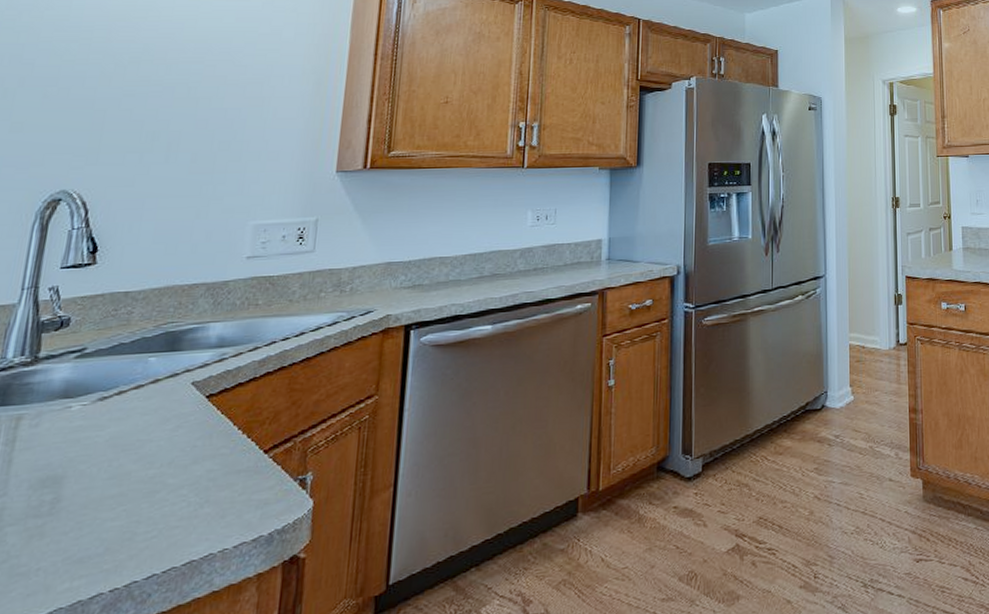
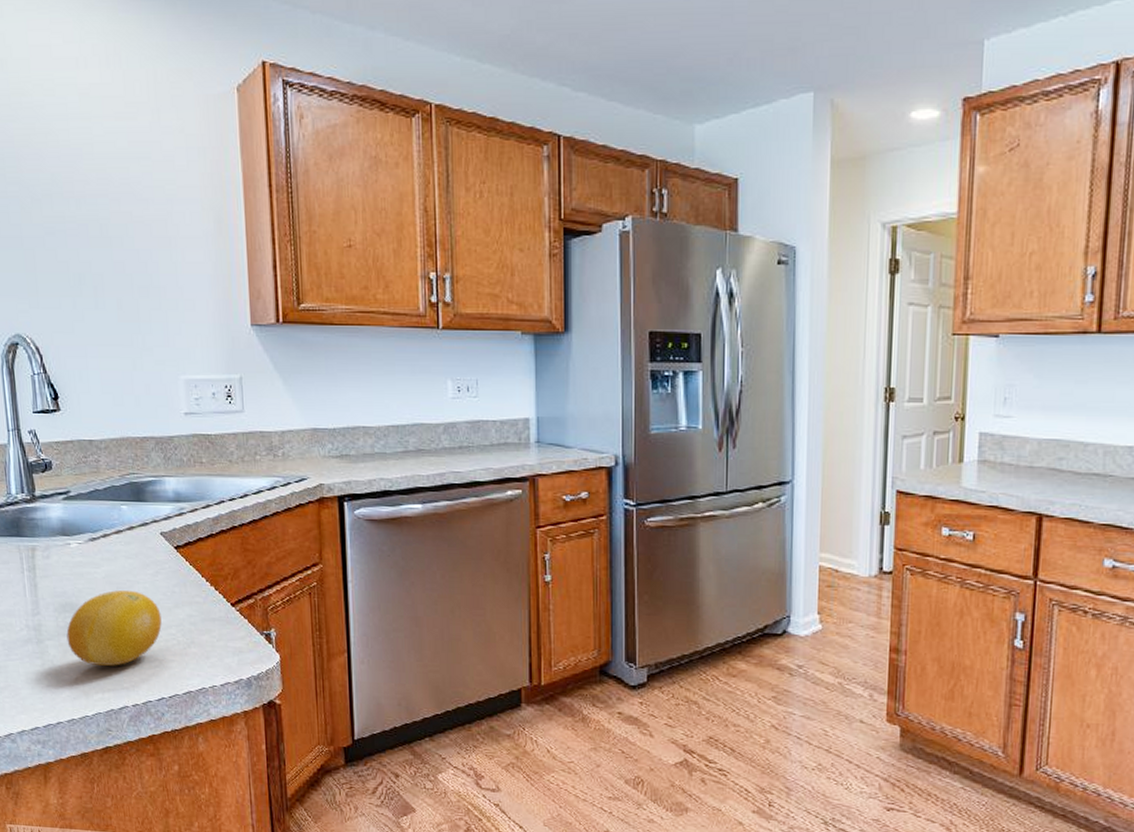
fruit: none [36,451,173,548] -> present [66,590,162,666]

